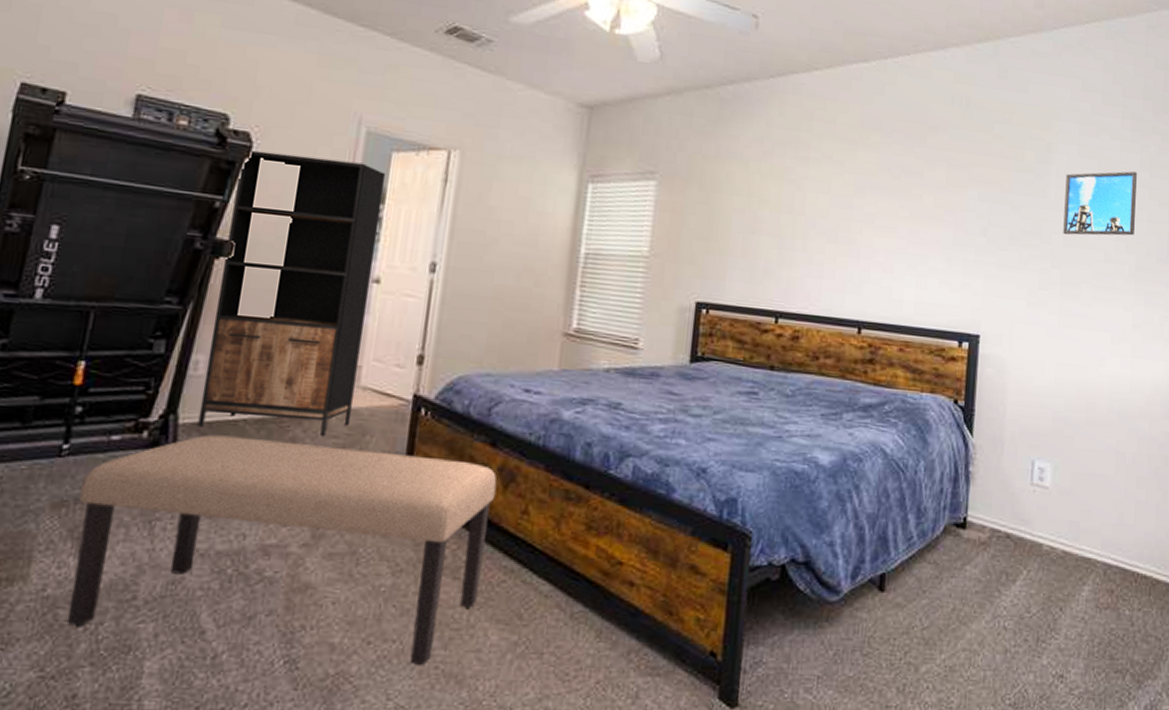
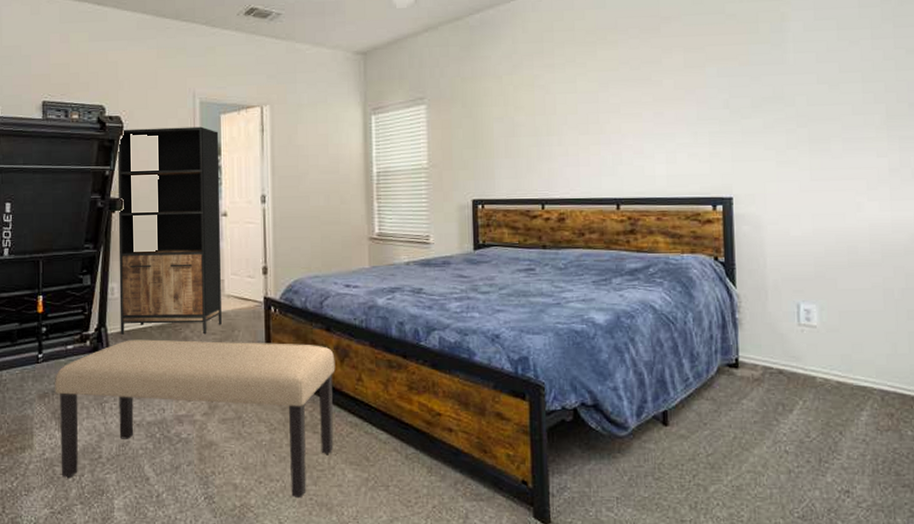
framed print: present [1063,171,1137,236] -> none [804,25,882,94]

